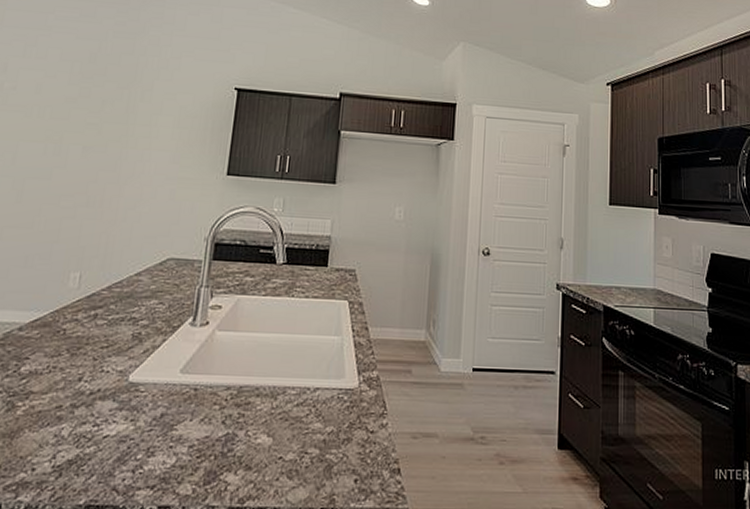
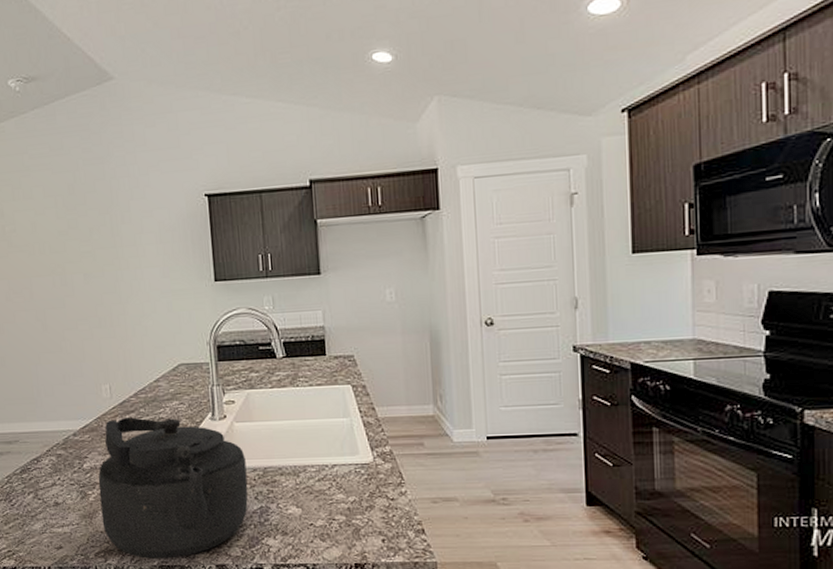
kettle: none [25,313,221,496] -> present [98,417,248,559]

